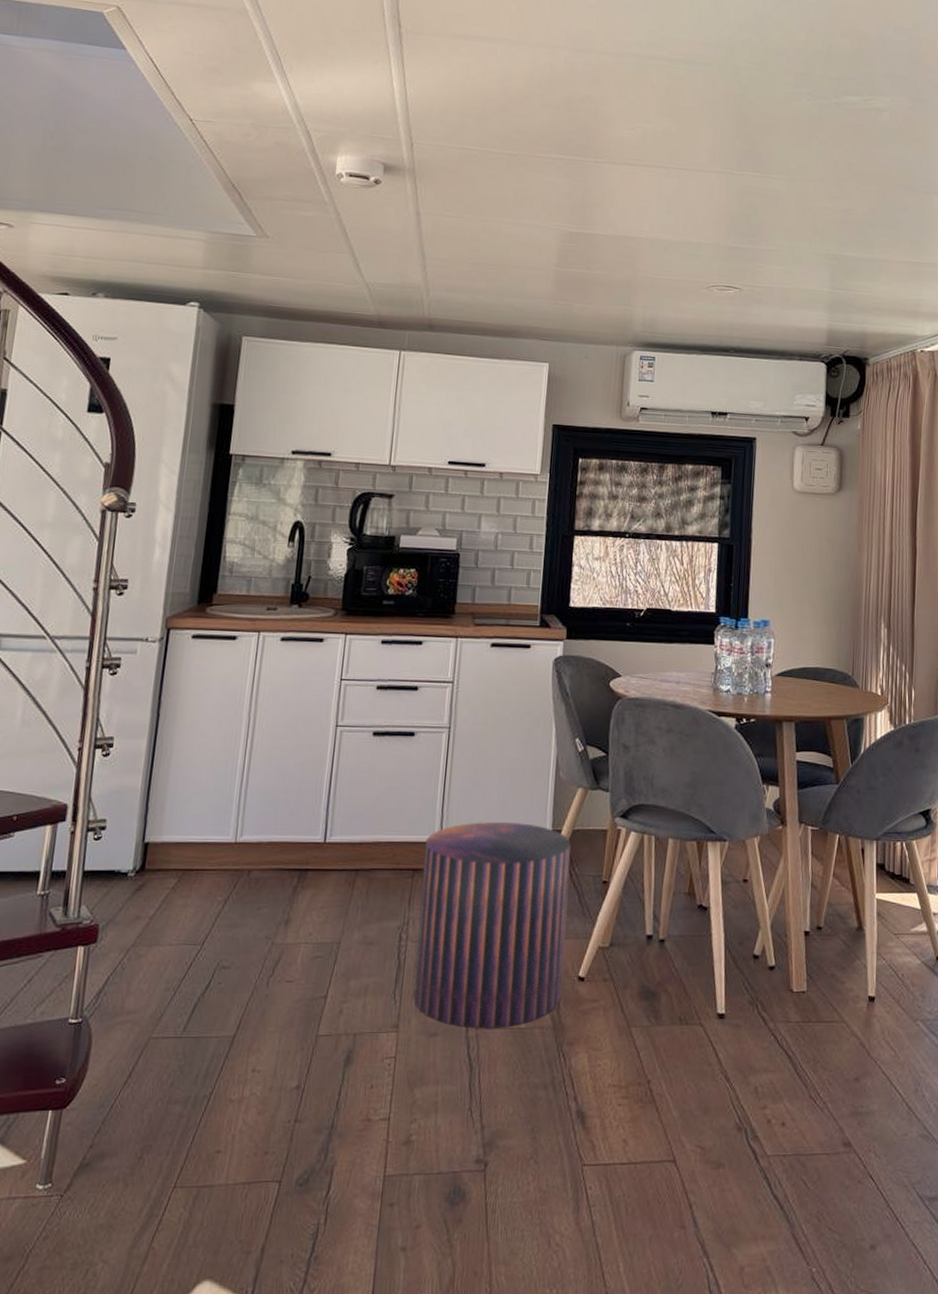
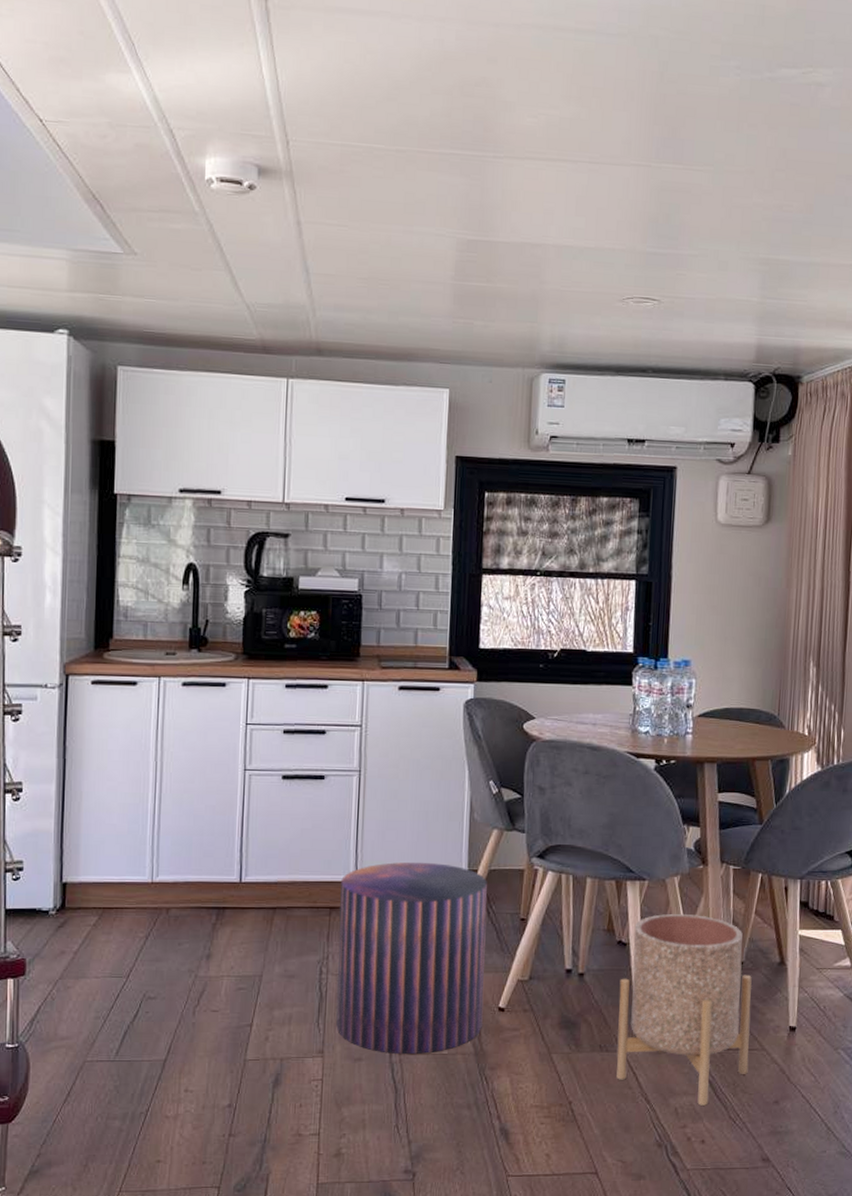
planter: none [696,876,831,1084] -> present [616,913,752,1106]

